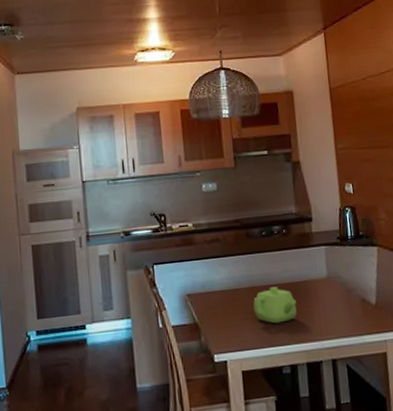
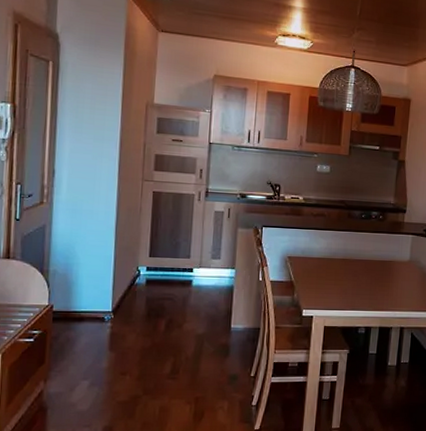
teapot: present [253,287,297,324] -> none [343,262,380,292]

